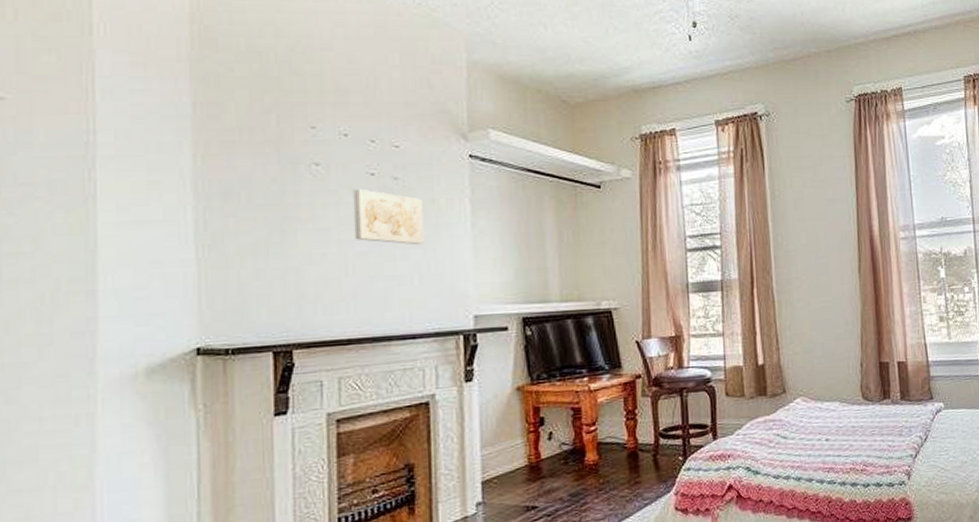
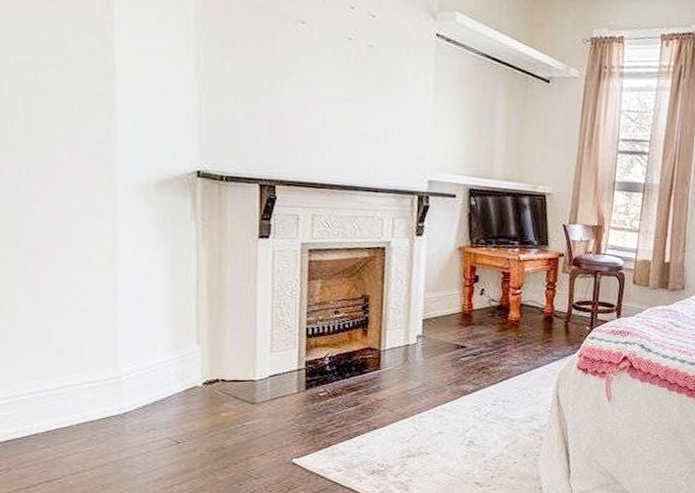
wall art: present [353,188,425,246] -> none [332,50,393,111]

